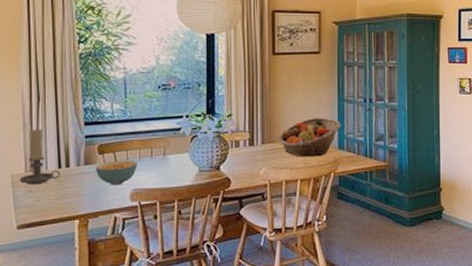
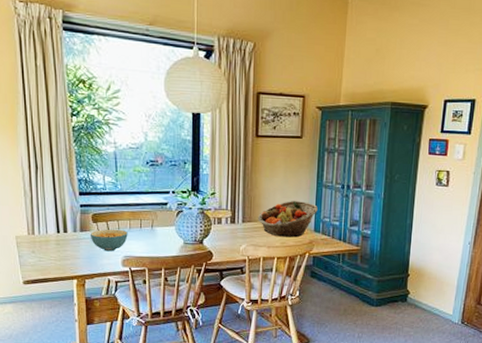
candle holder: present [20,129,61,185] -> none [24,196,60,246]

